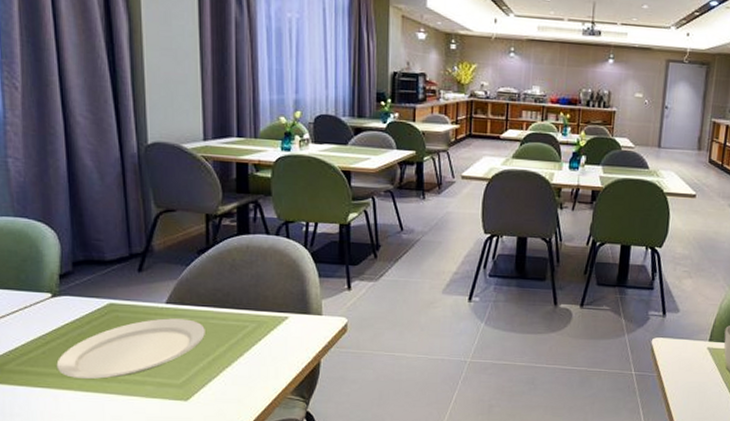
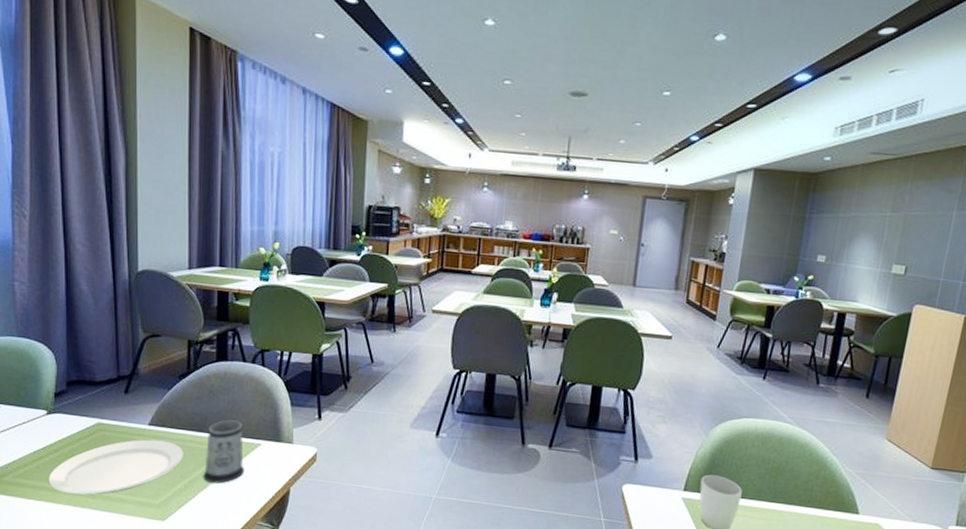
mug: none [227,294,272,359] -> present [203,420,245,483]

